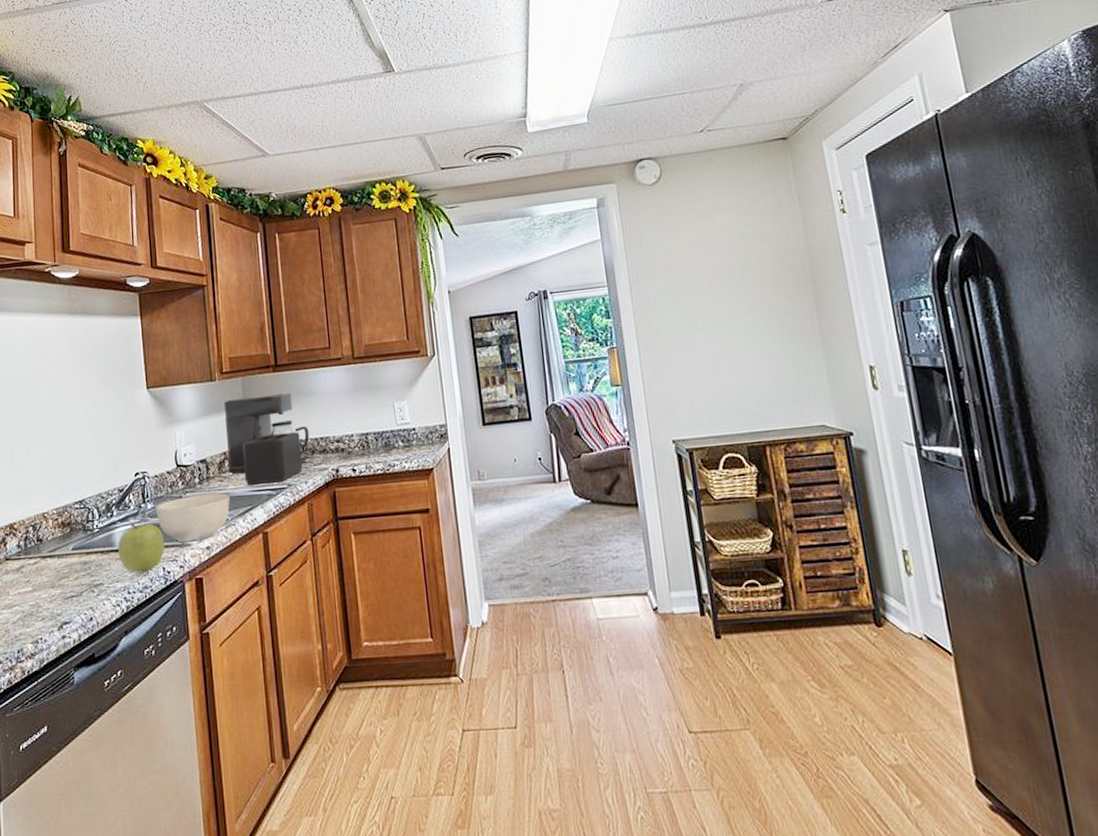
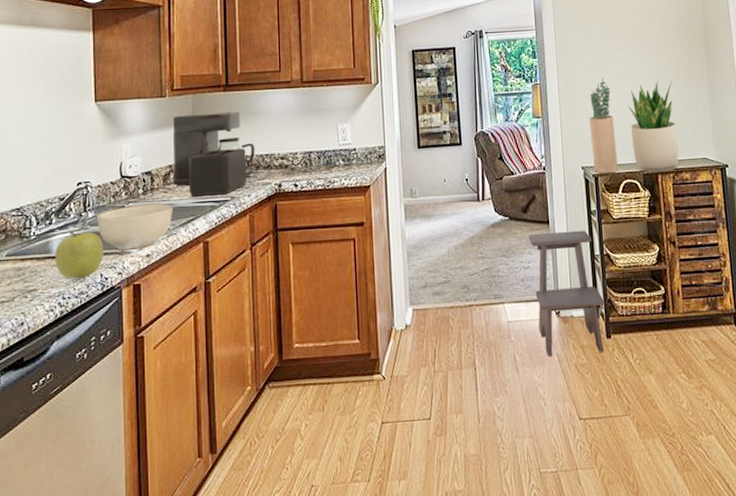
step stool: none [615,513,714,660] -> present [529,230,605,357]
vase: none [676,336,717,449] -> present [589,77,619,175]
planter: none [722,335,791,445] -> present [627,80,679,173]

